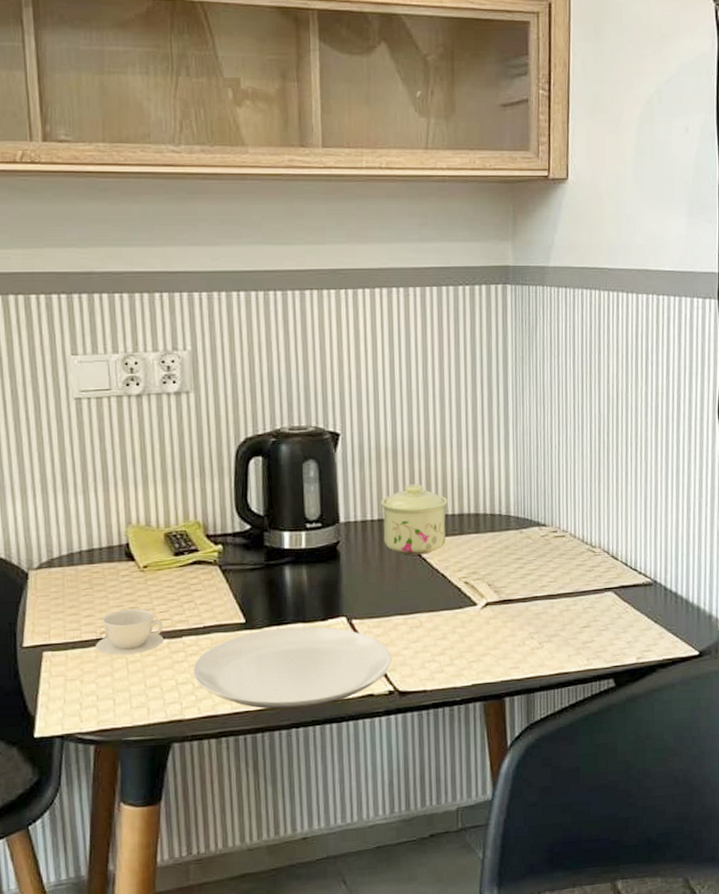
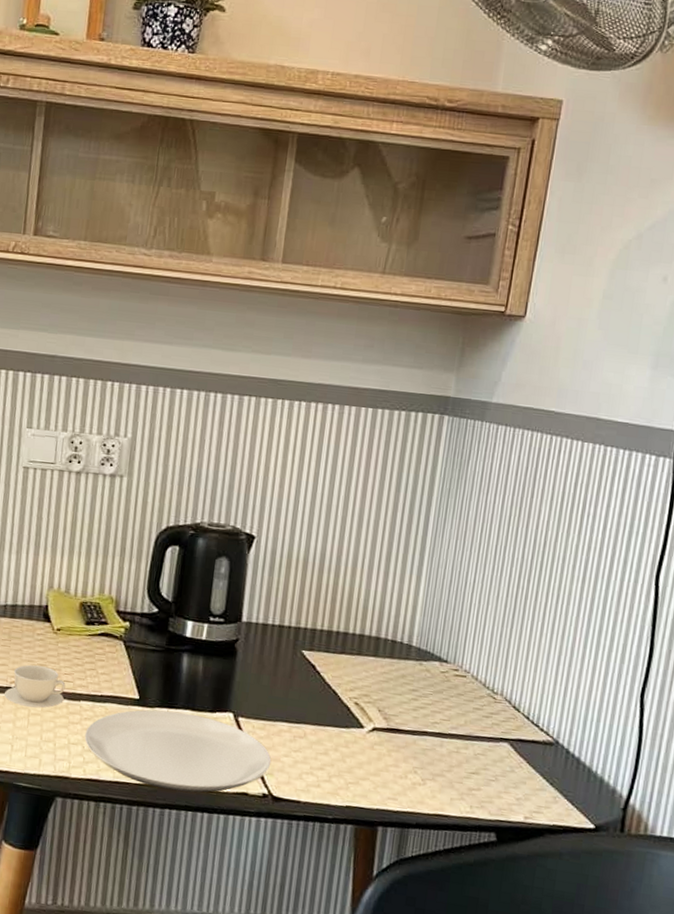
sugar bowl: present [381,483,448,555] -> none [281,596,351,668]

